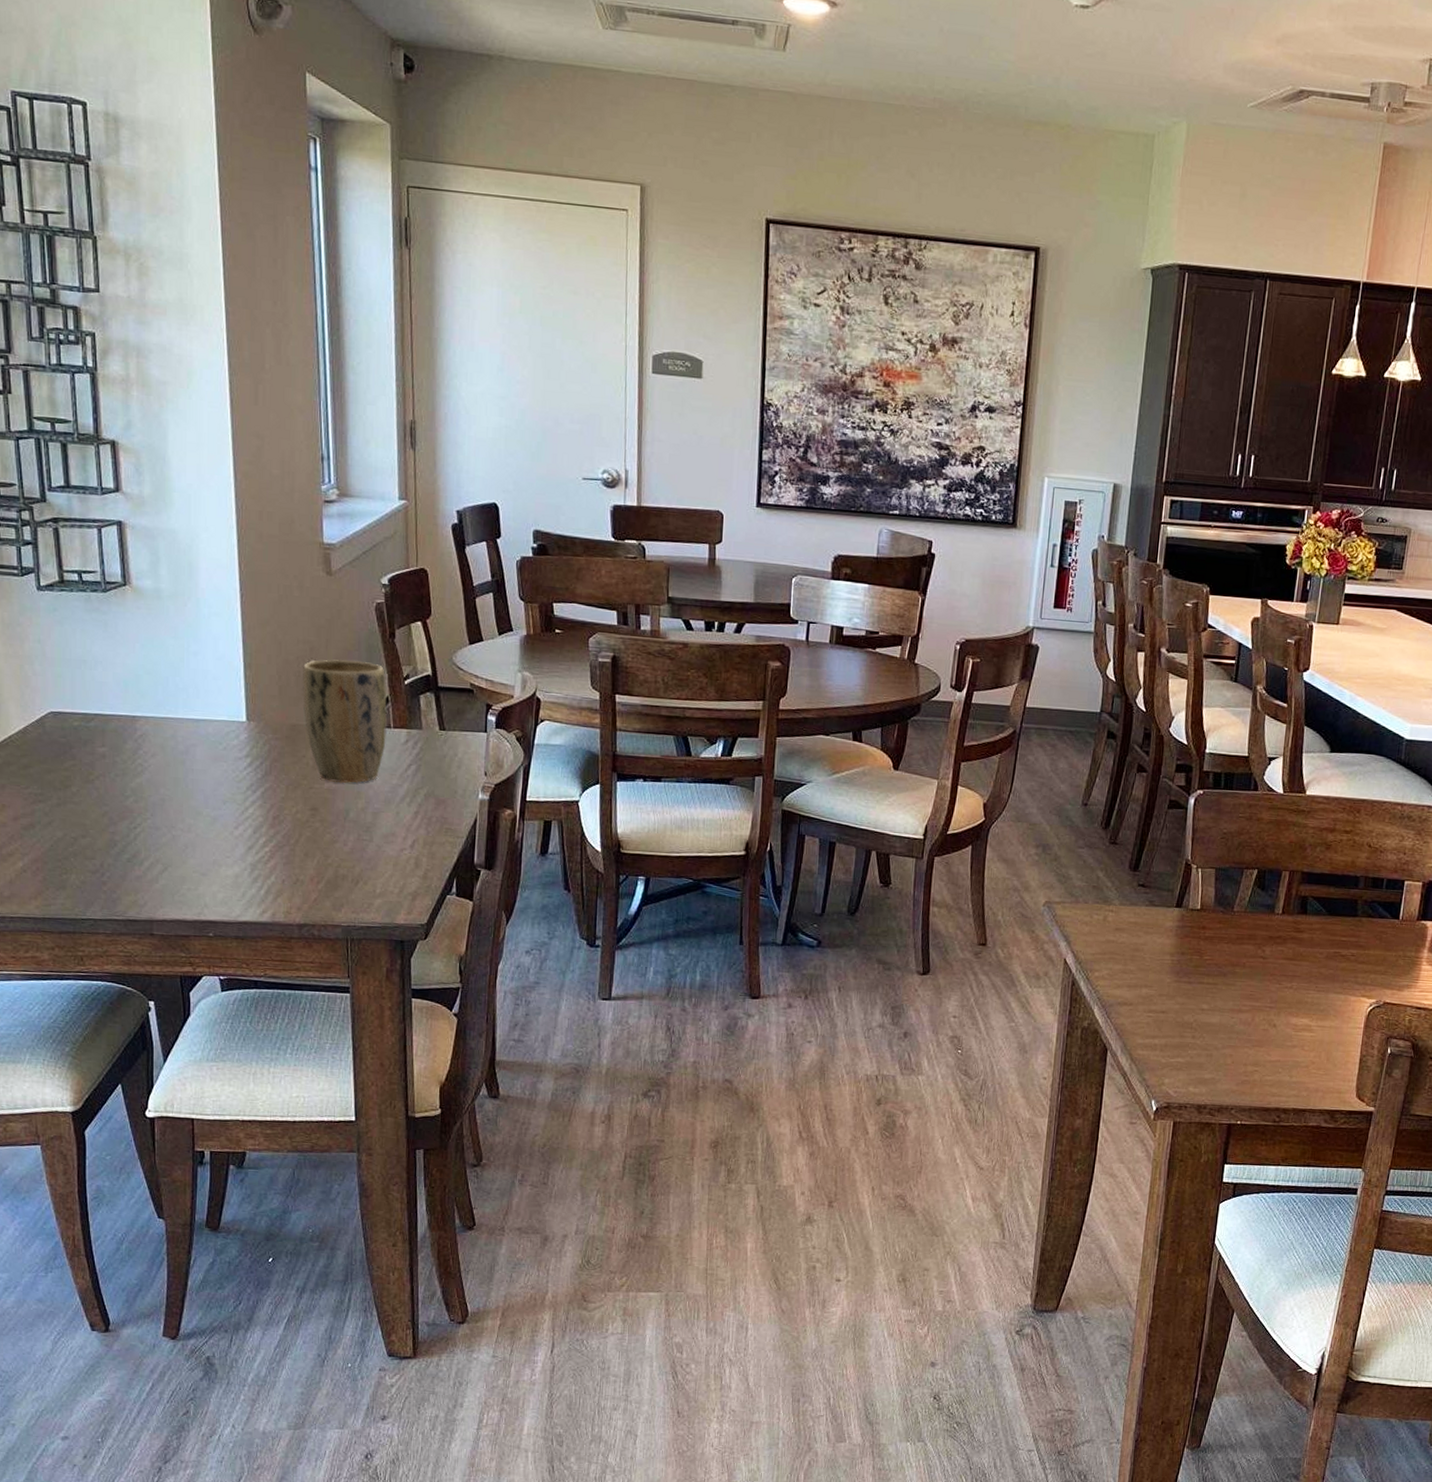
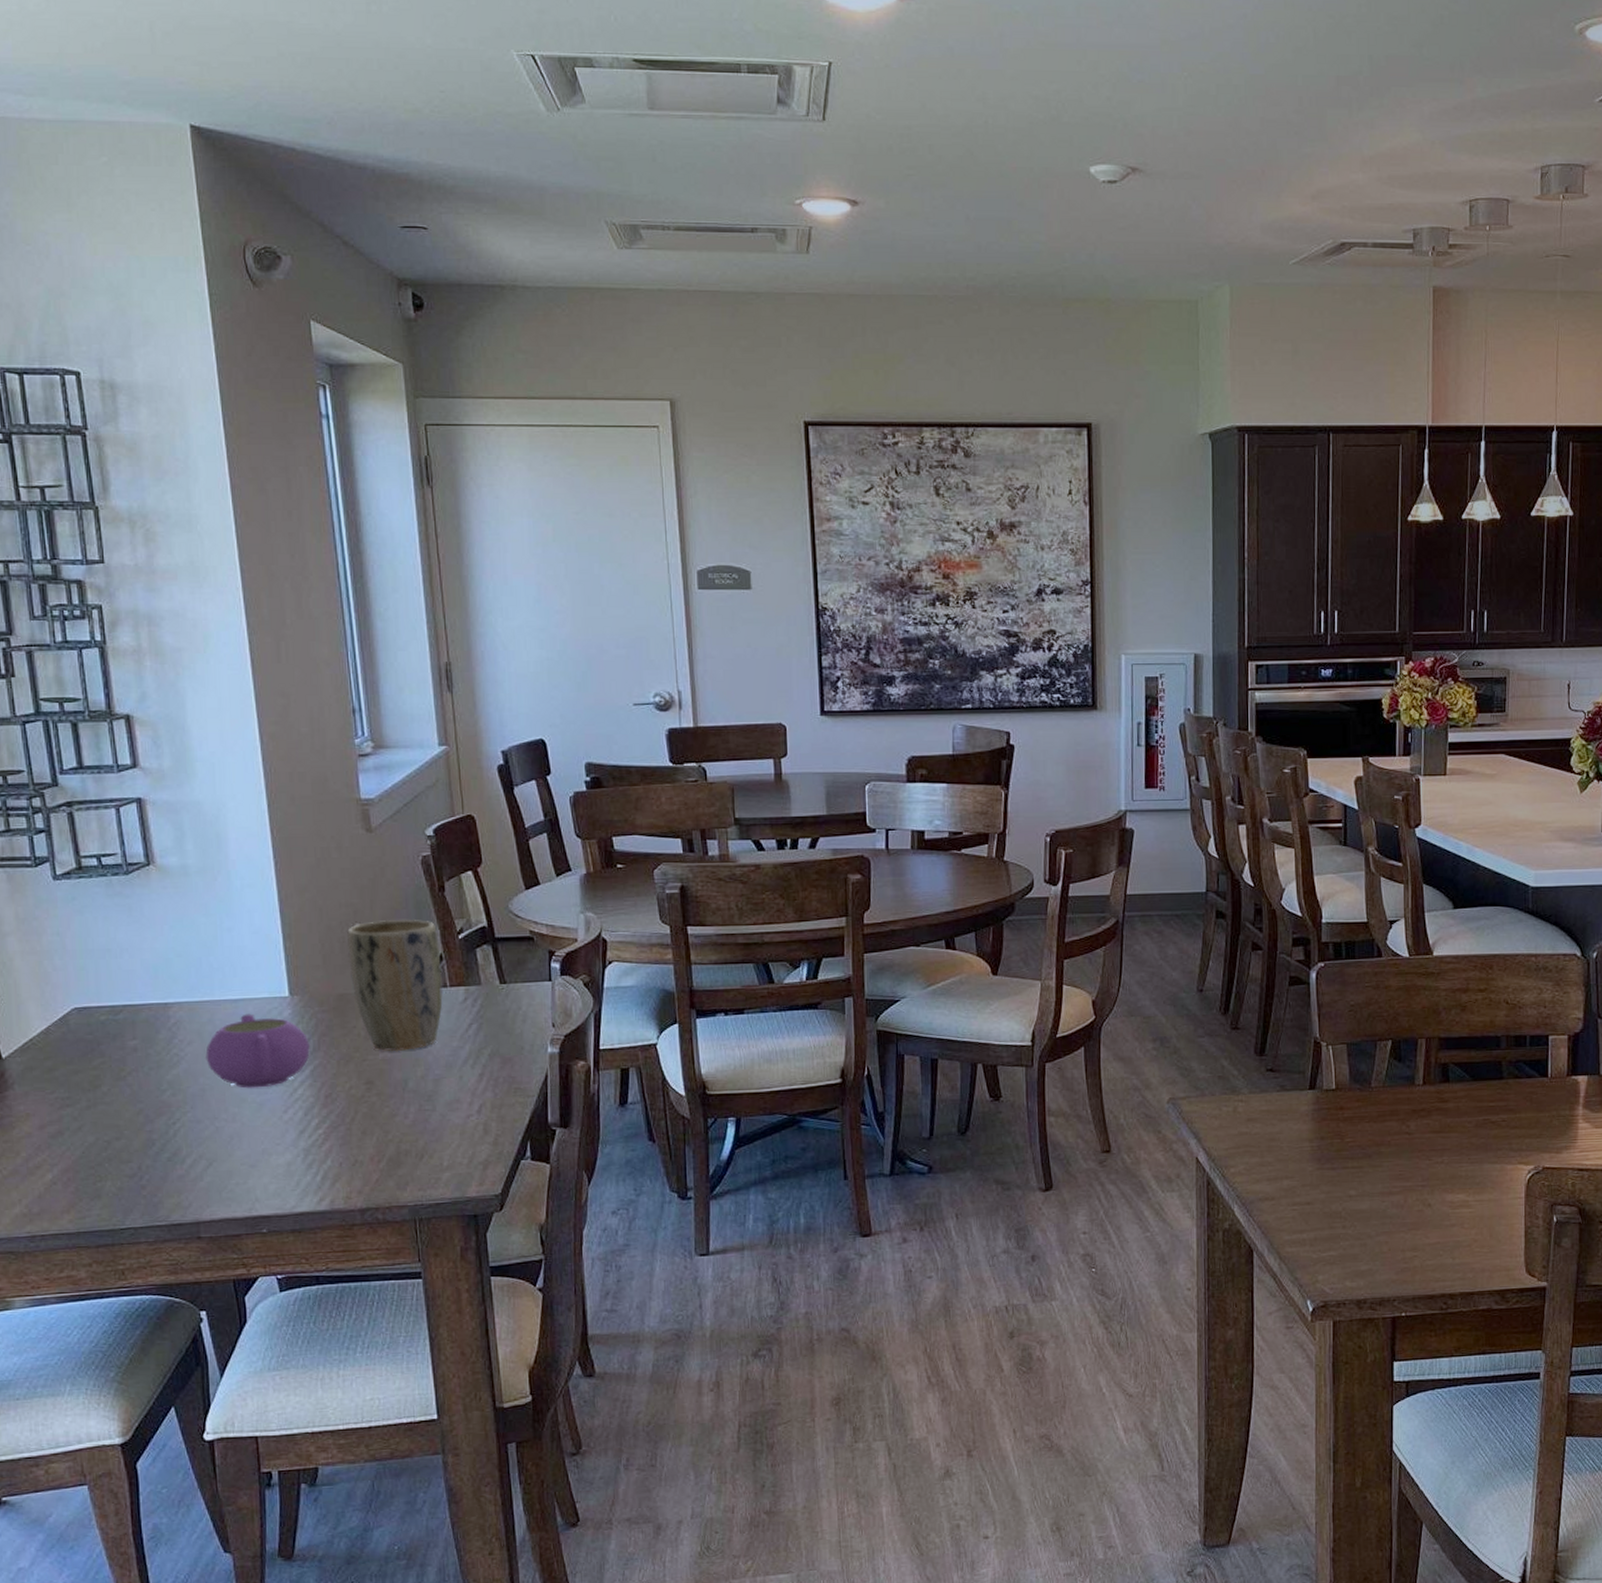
teapot: none [167,733,262,804] -> present [205,1013,310,1089]

